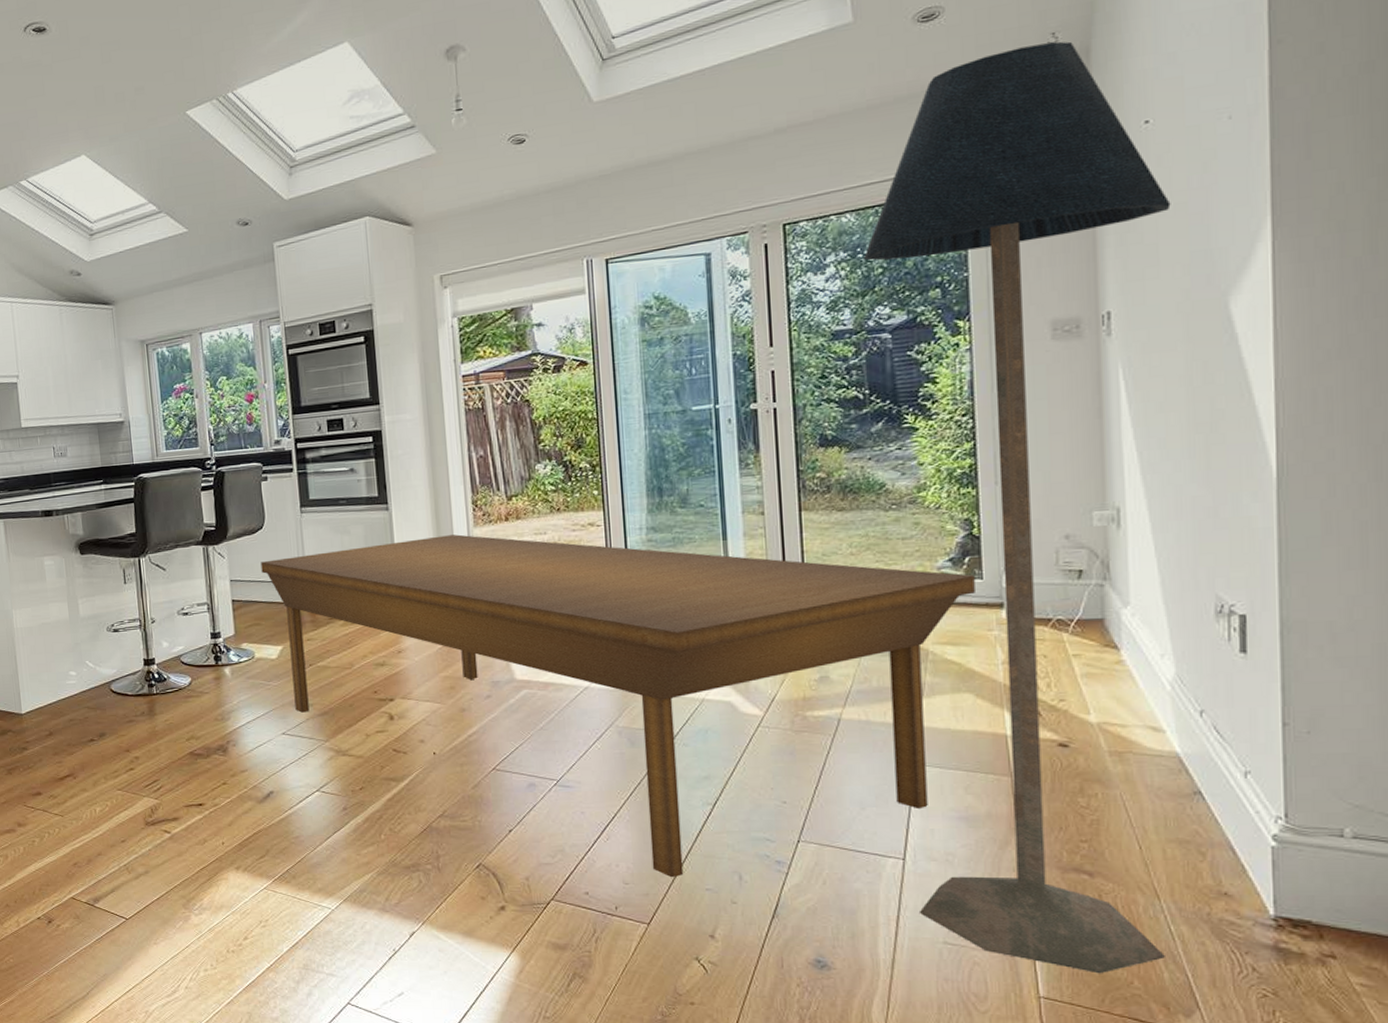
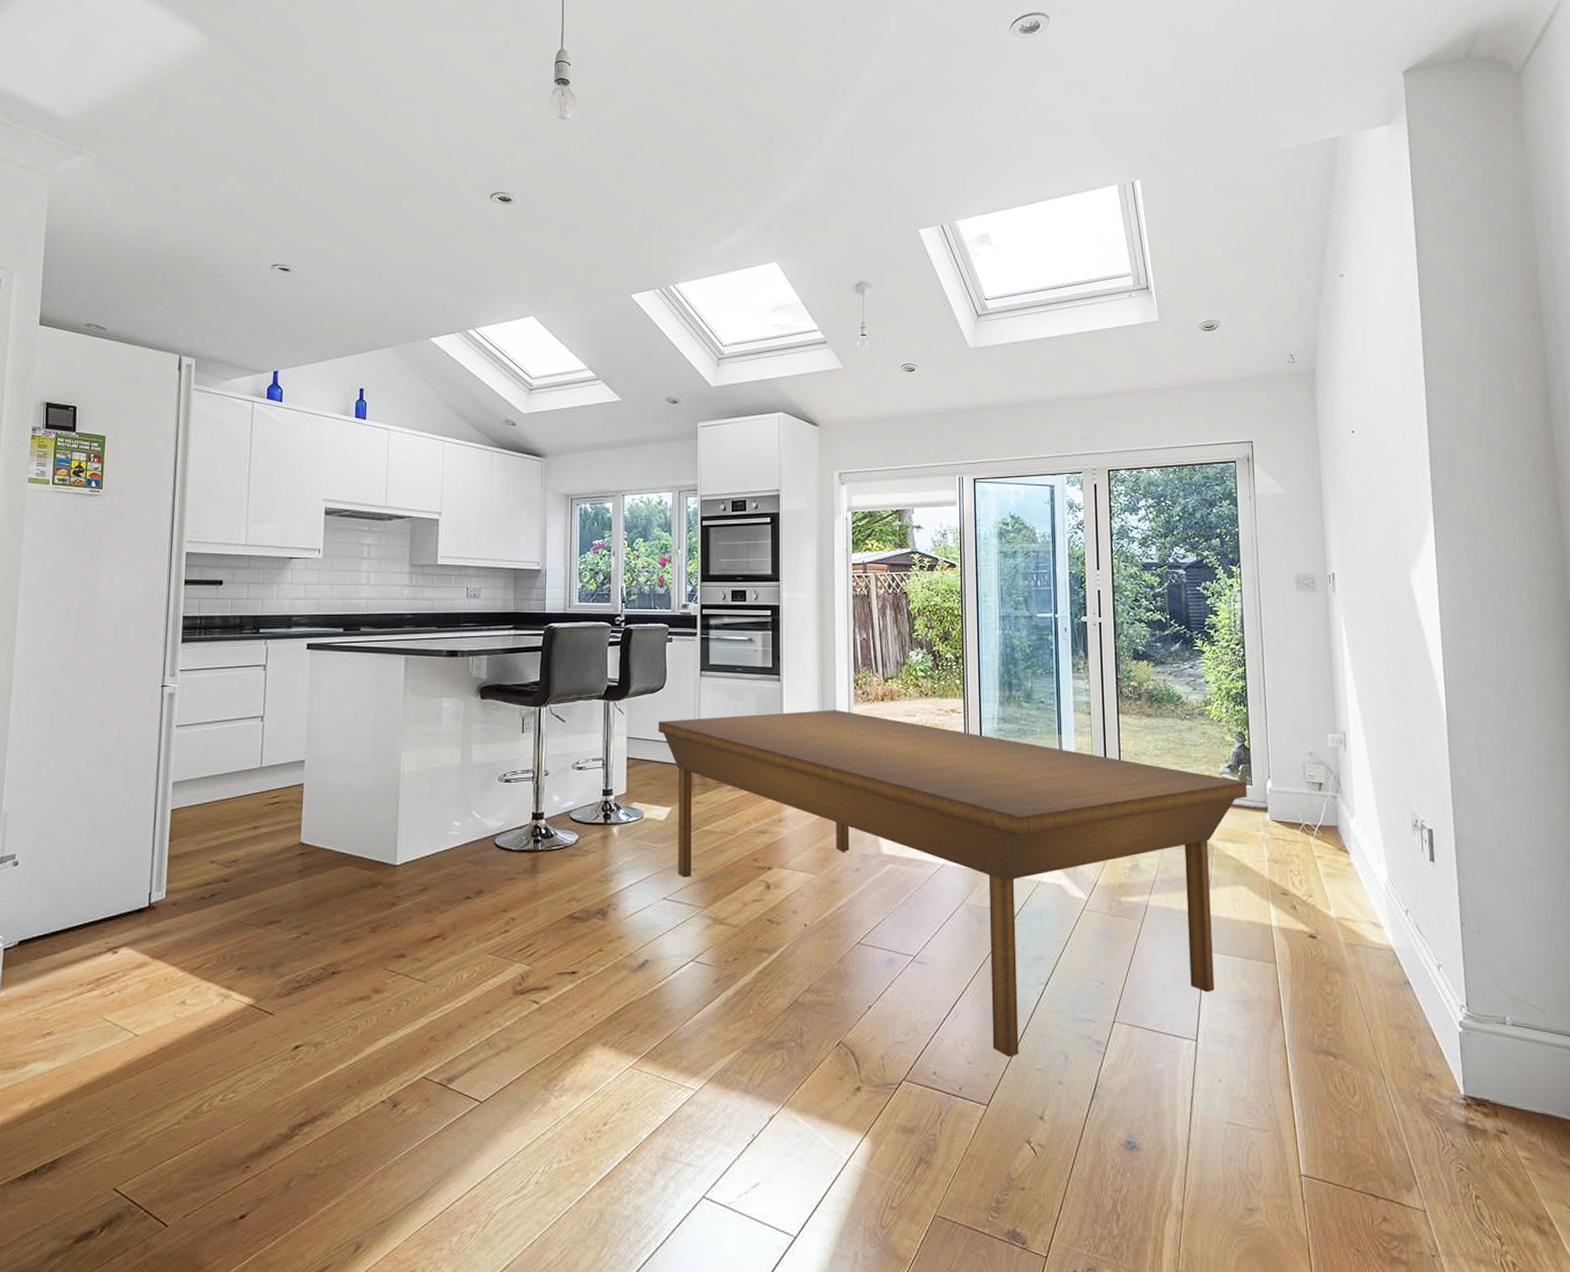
floor lamp: present [864,41,1171,974] -> none [1166,362,1391,1152]

